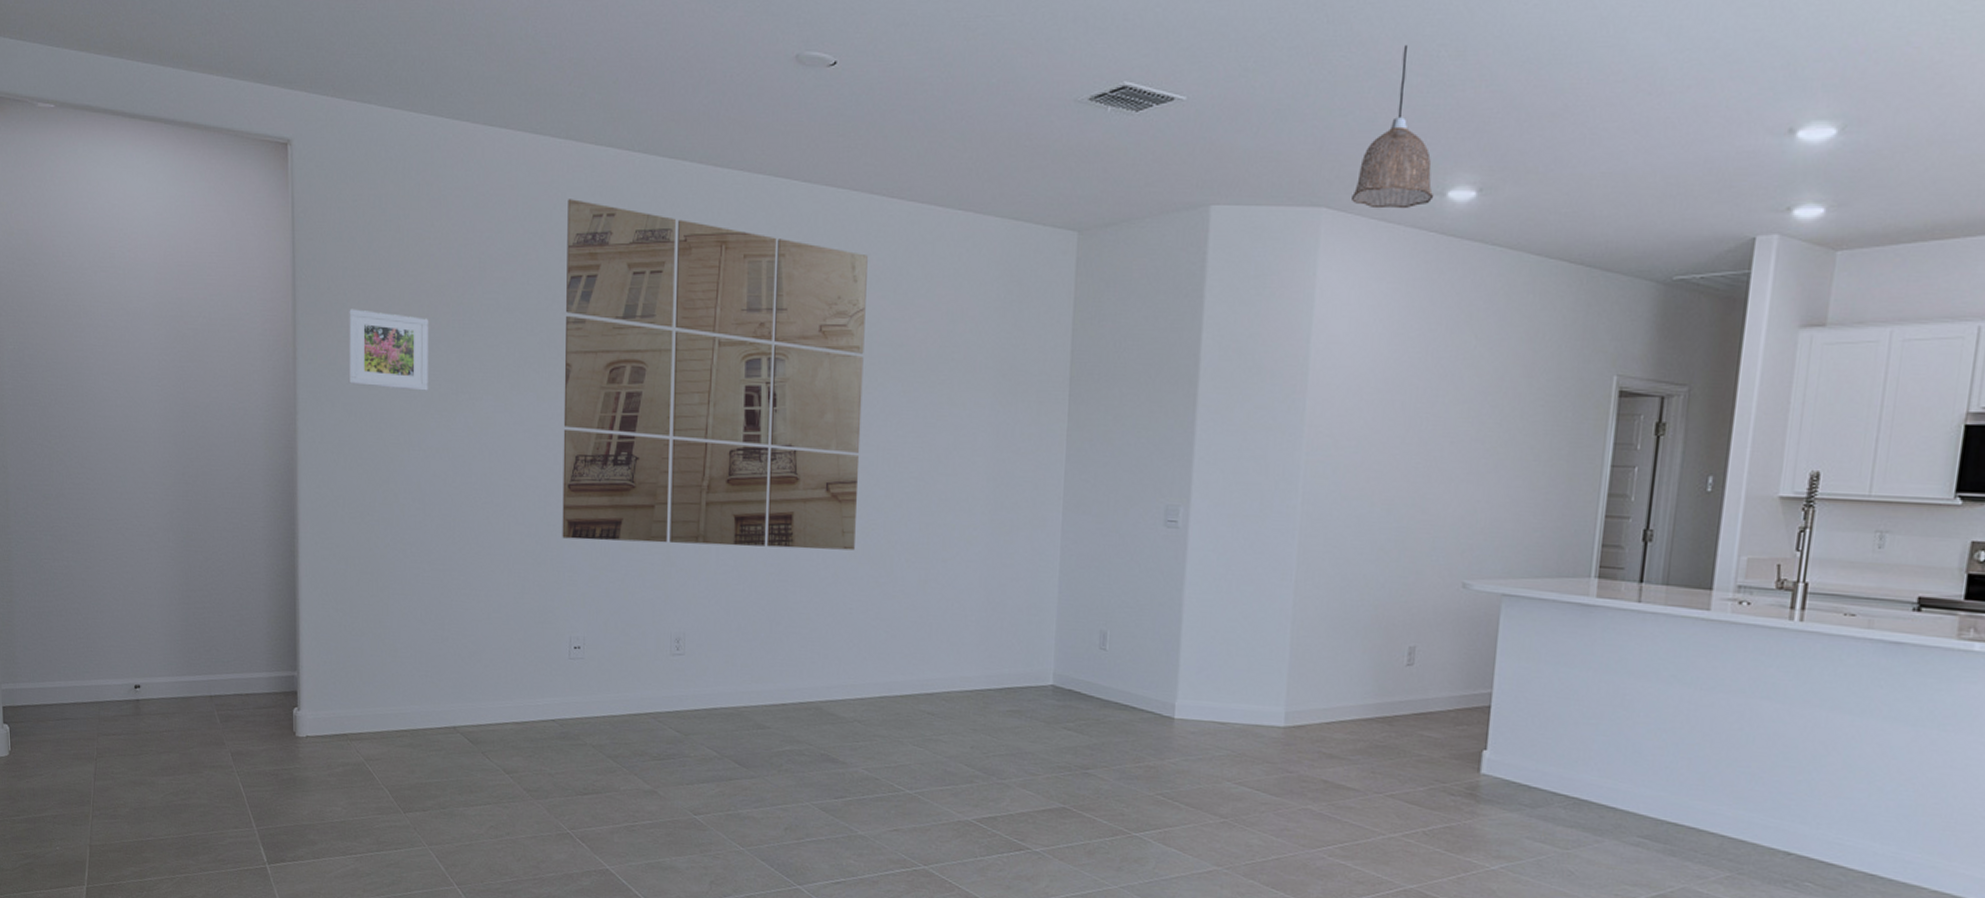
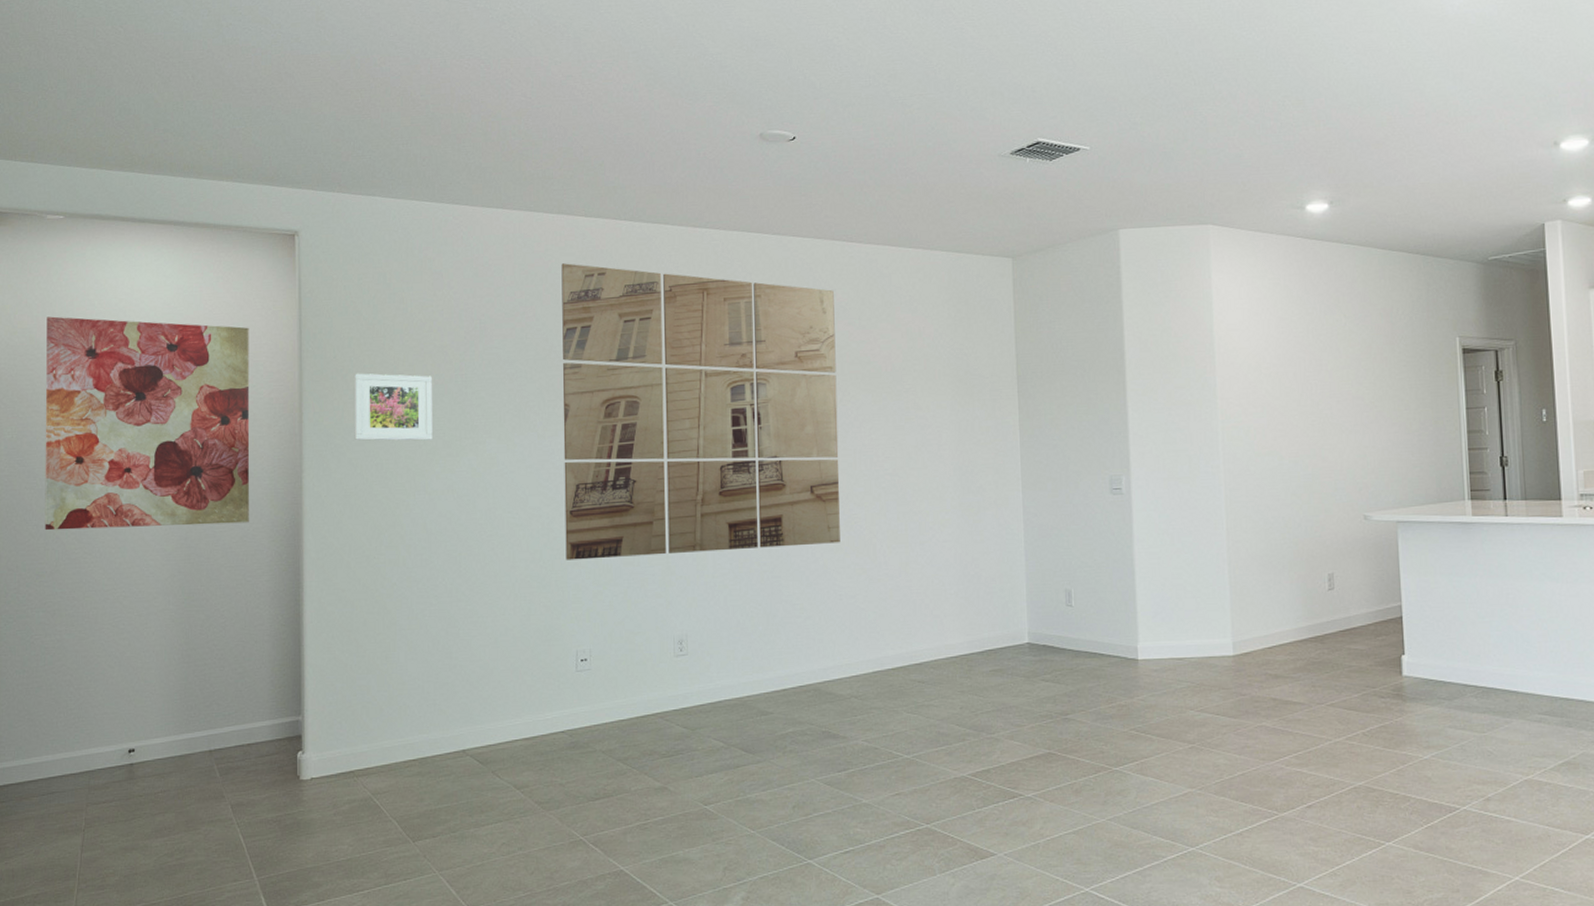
wall art: none [42,218,244,463] -> present [45,316,250,531]
pendant lamp: present [1352,45,1434,209] -> none [1232,98,1296,223]

